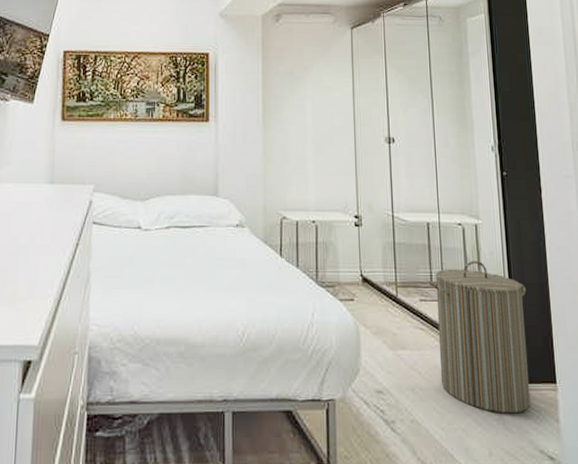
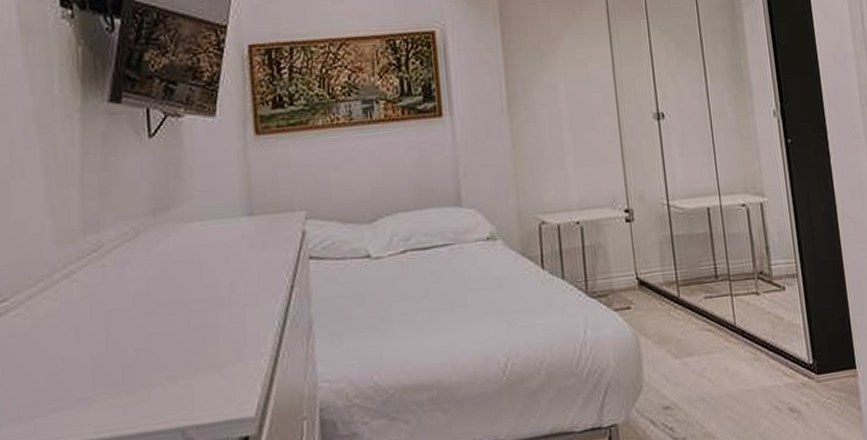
laundry hamper: present [429,261,531,414] -> none [714,244,831,411]

